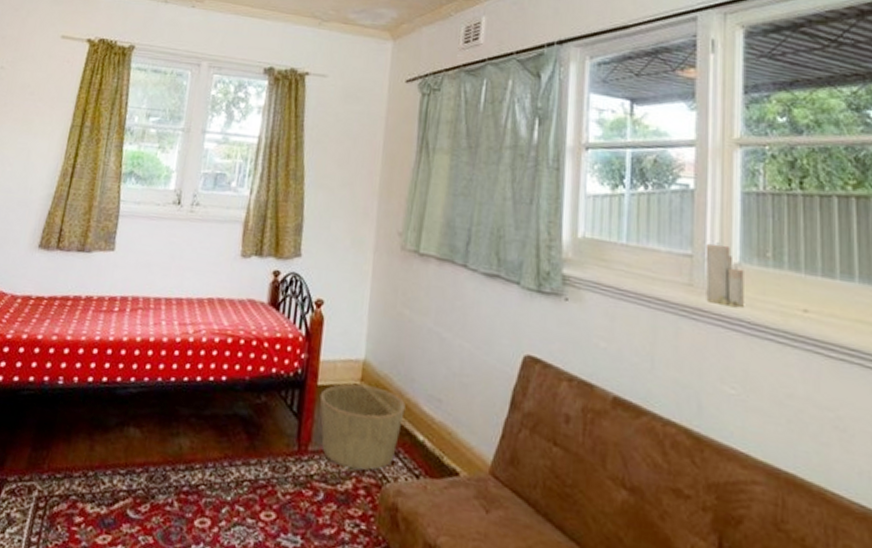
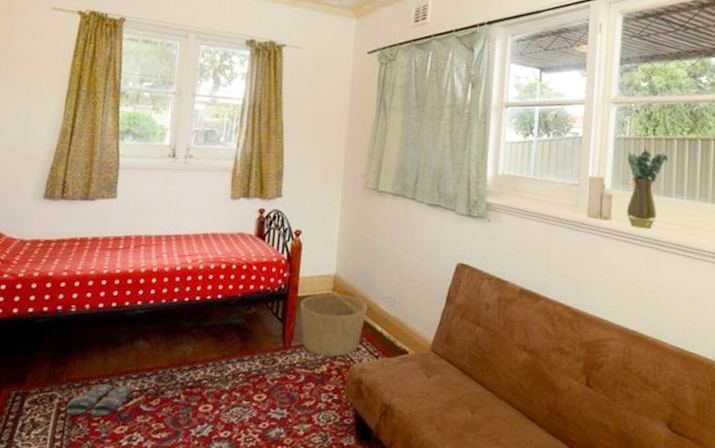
slippers: none [45,477,119,521] -> present [66,384,132,418]
vase: none [763,205,825,324] -> present [626,146,668,229]

